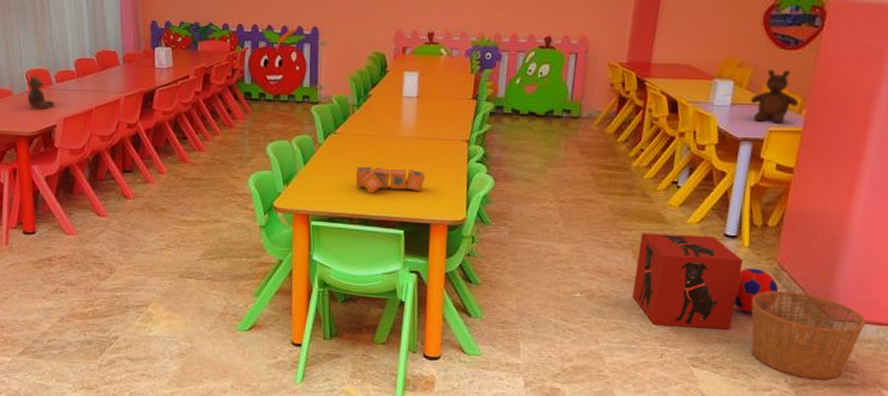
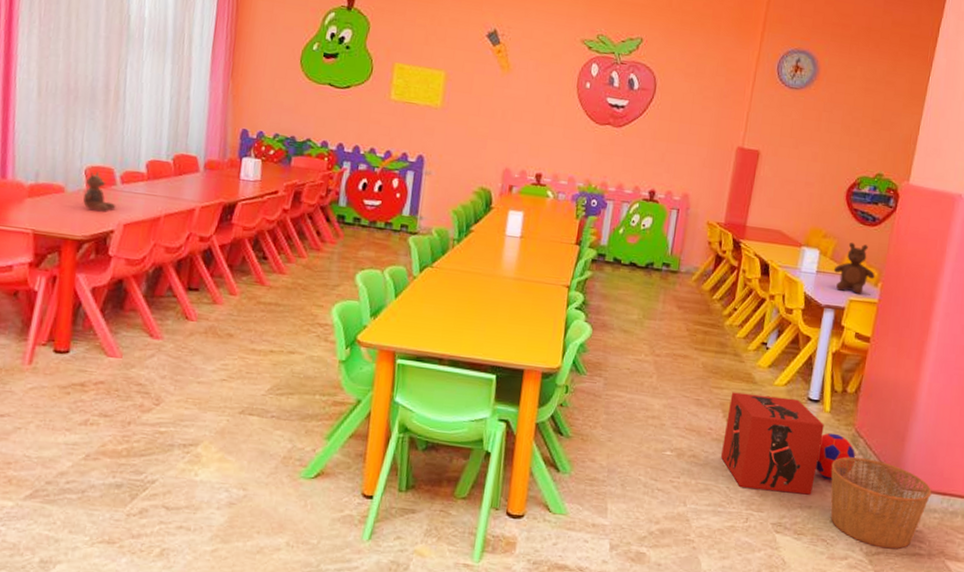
toy blocks: present [355,166,426,194] -> none [449,304,523,336]

